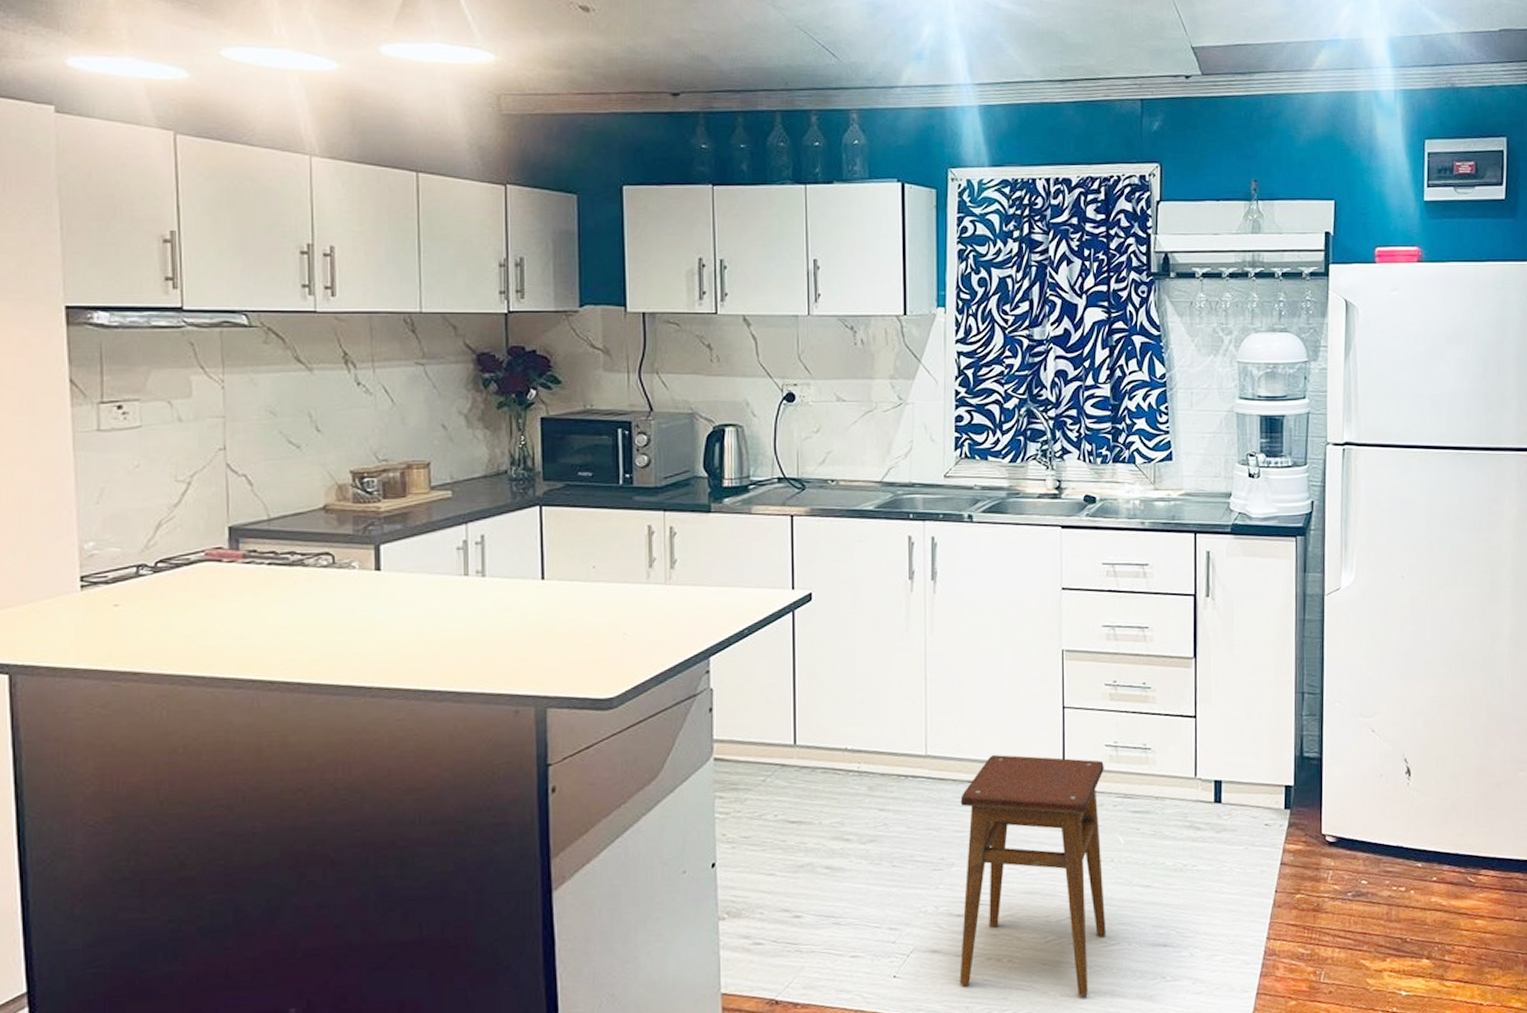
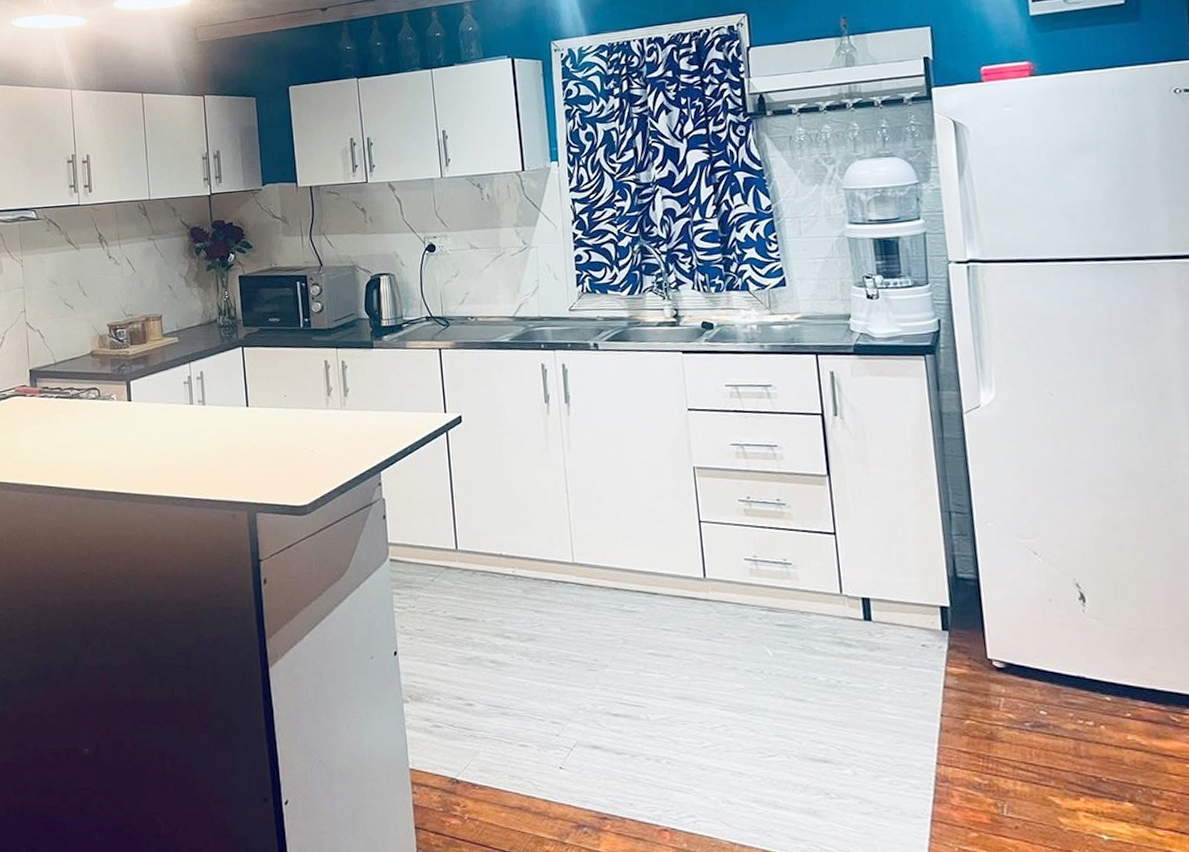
stool: present [959,755,1106,996] -> none [608,565,763,805]

